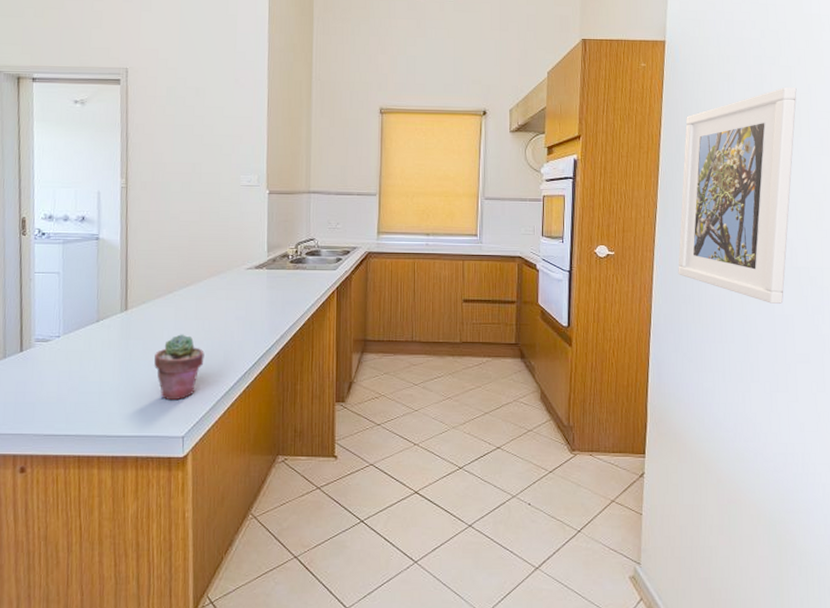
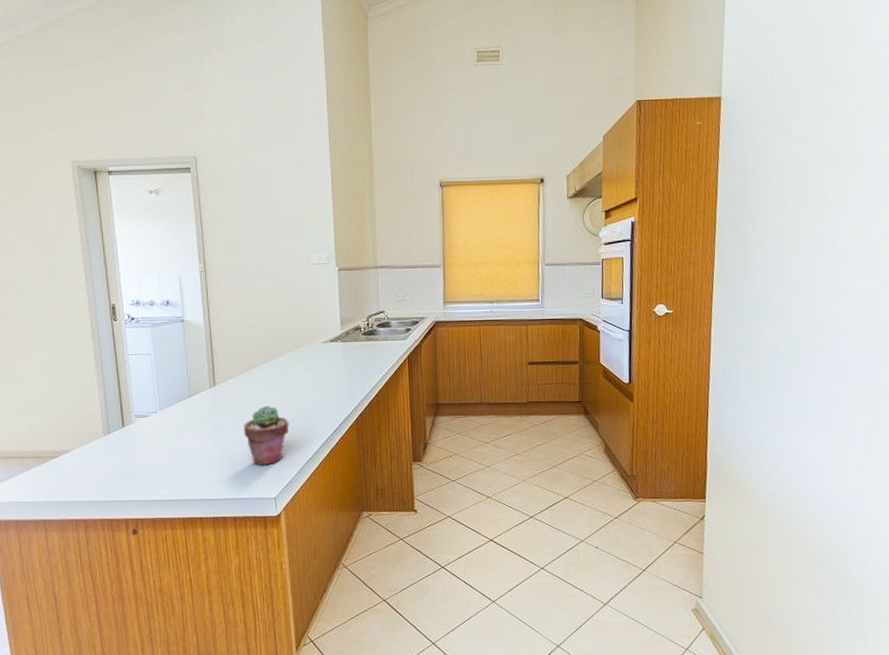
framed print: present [678,87,797,304] -> none [735,136,856,353]

